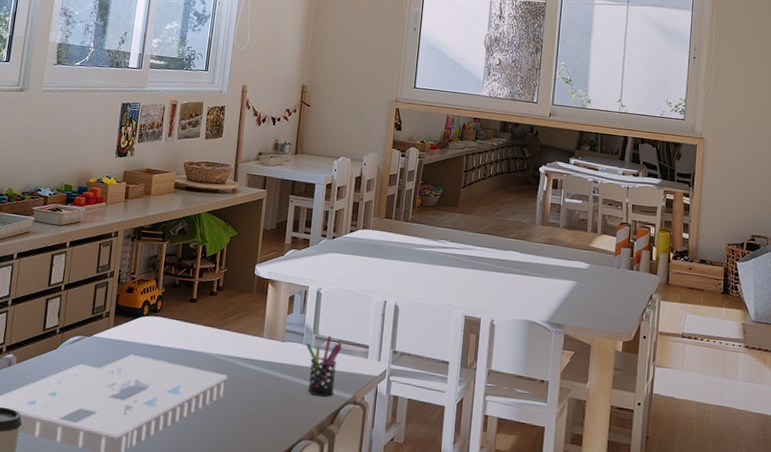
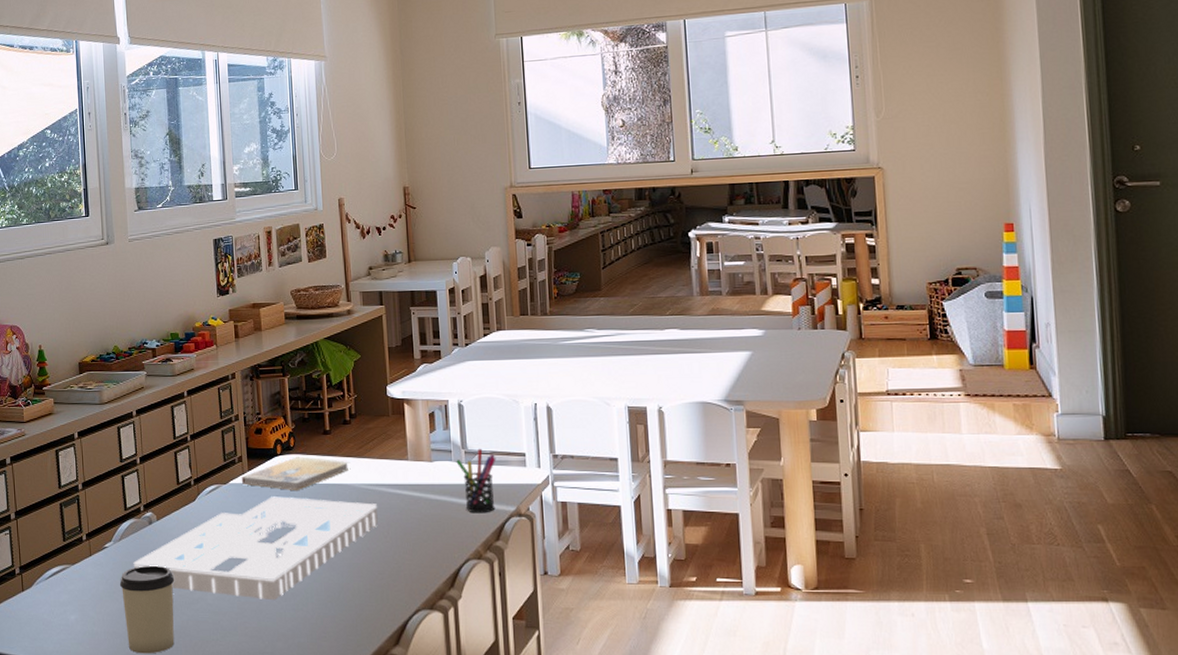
book: none [104,319,210,353] -> present [241,456,351,491]

